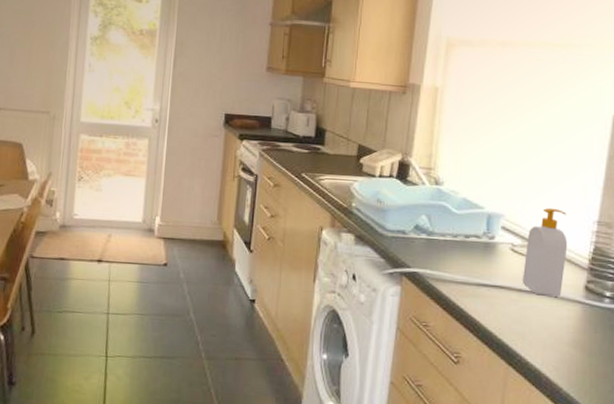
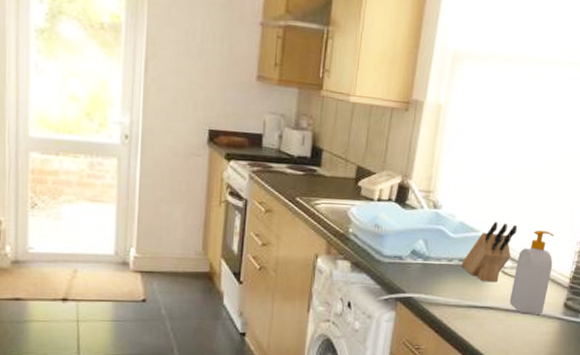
knife block: none [467,199,524,261] -> present [461,222,517,283]

